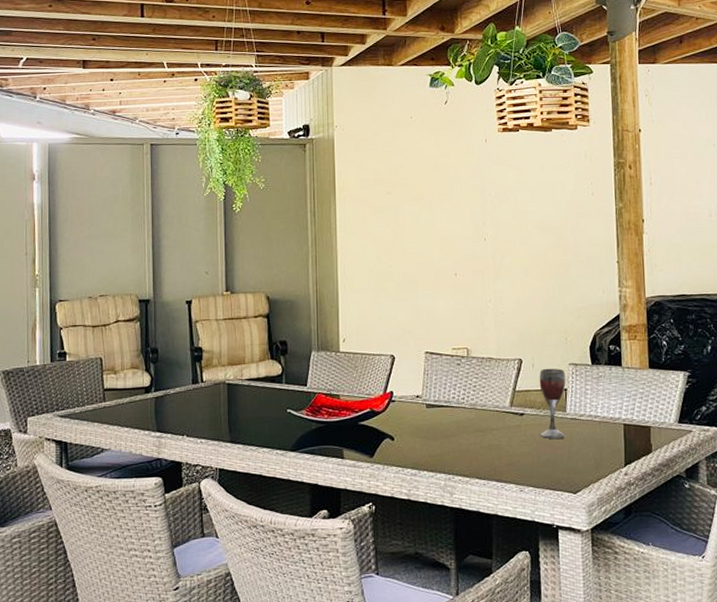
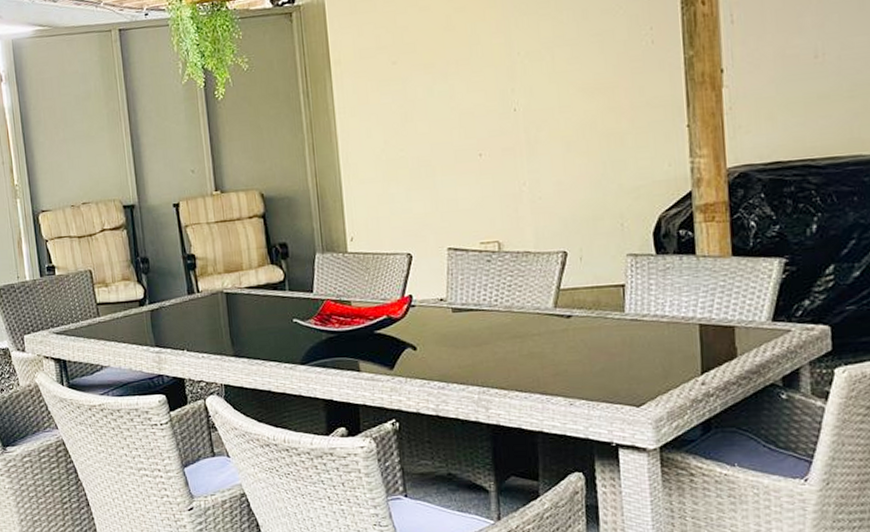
cup: present [539,369,566,440] -> none [589,261,624,345]

